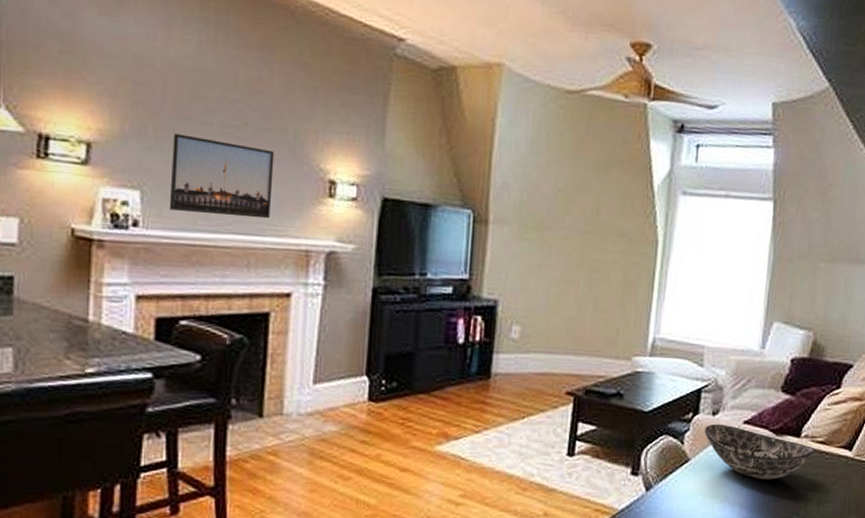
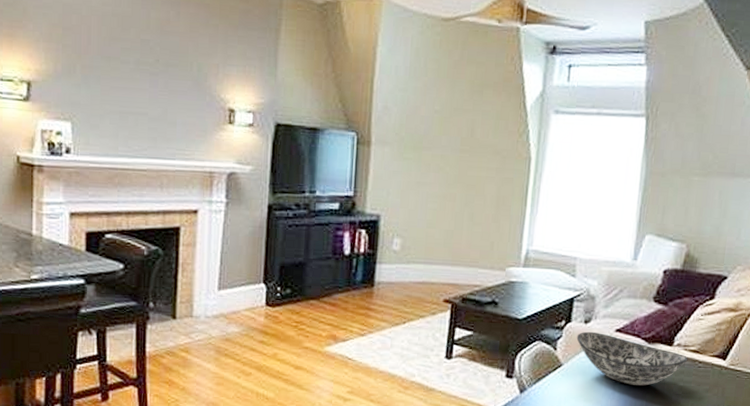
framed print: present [169,134,274,219] -> none [95,72,182,144]

